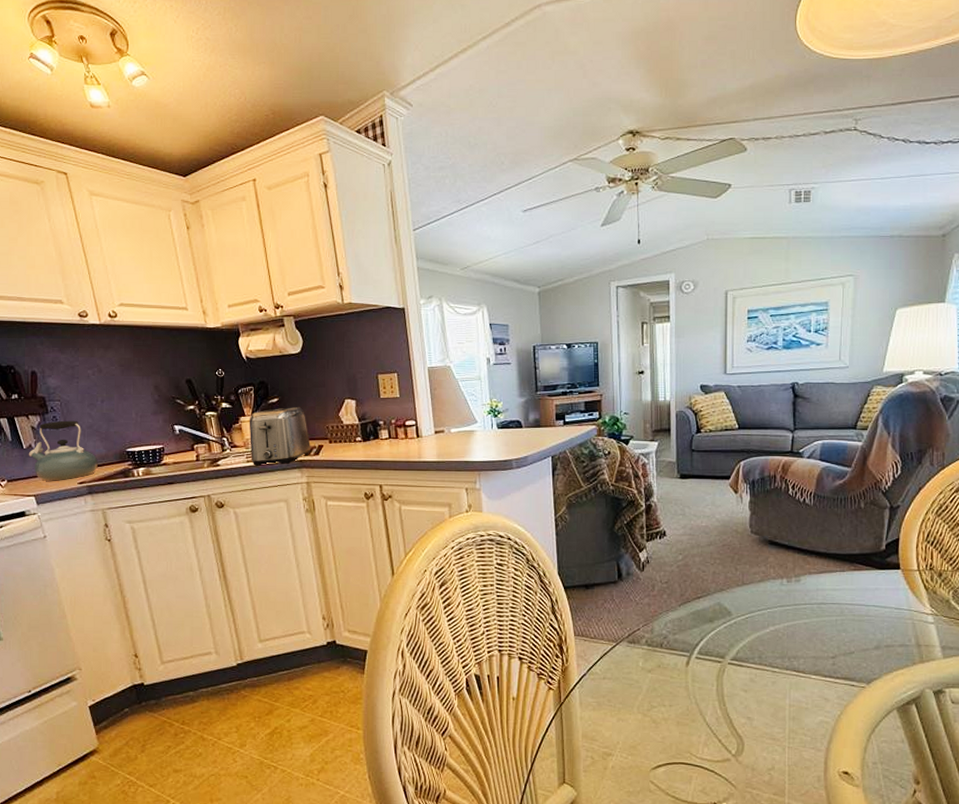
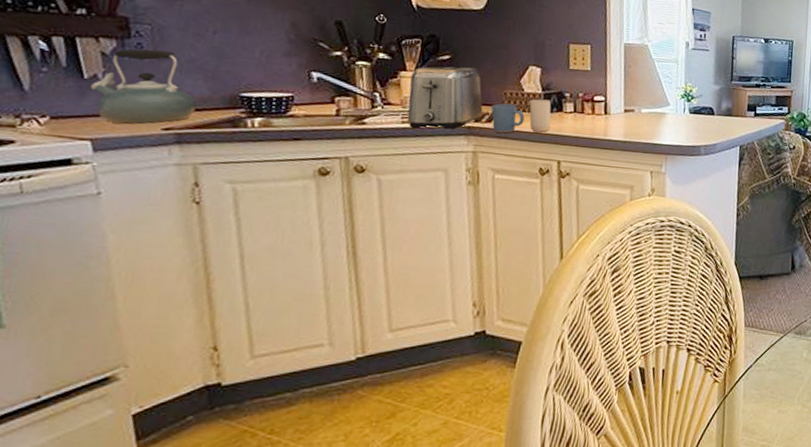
mug: none [317,437,346,464] -> present [491,103,525,133]
cup: none [349,429,370,459] -> present [529,99,552,132]

